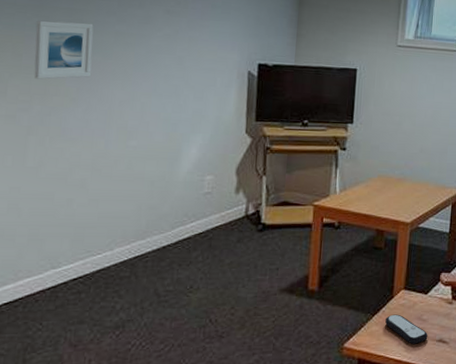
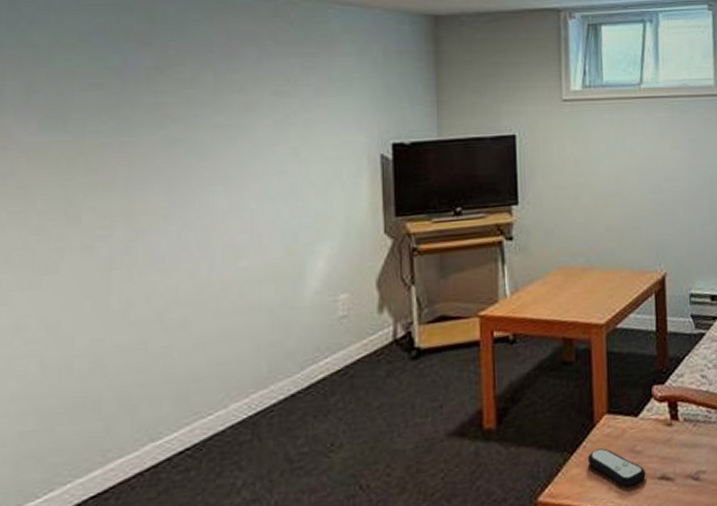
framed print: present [33,20,94,80] -> none [113,118,186,197]

